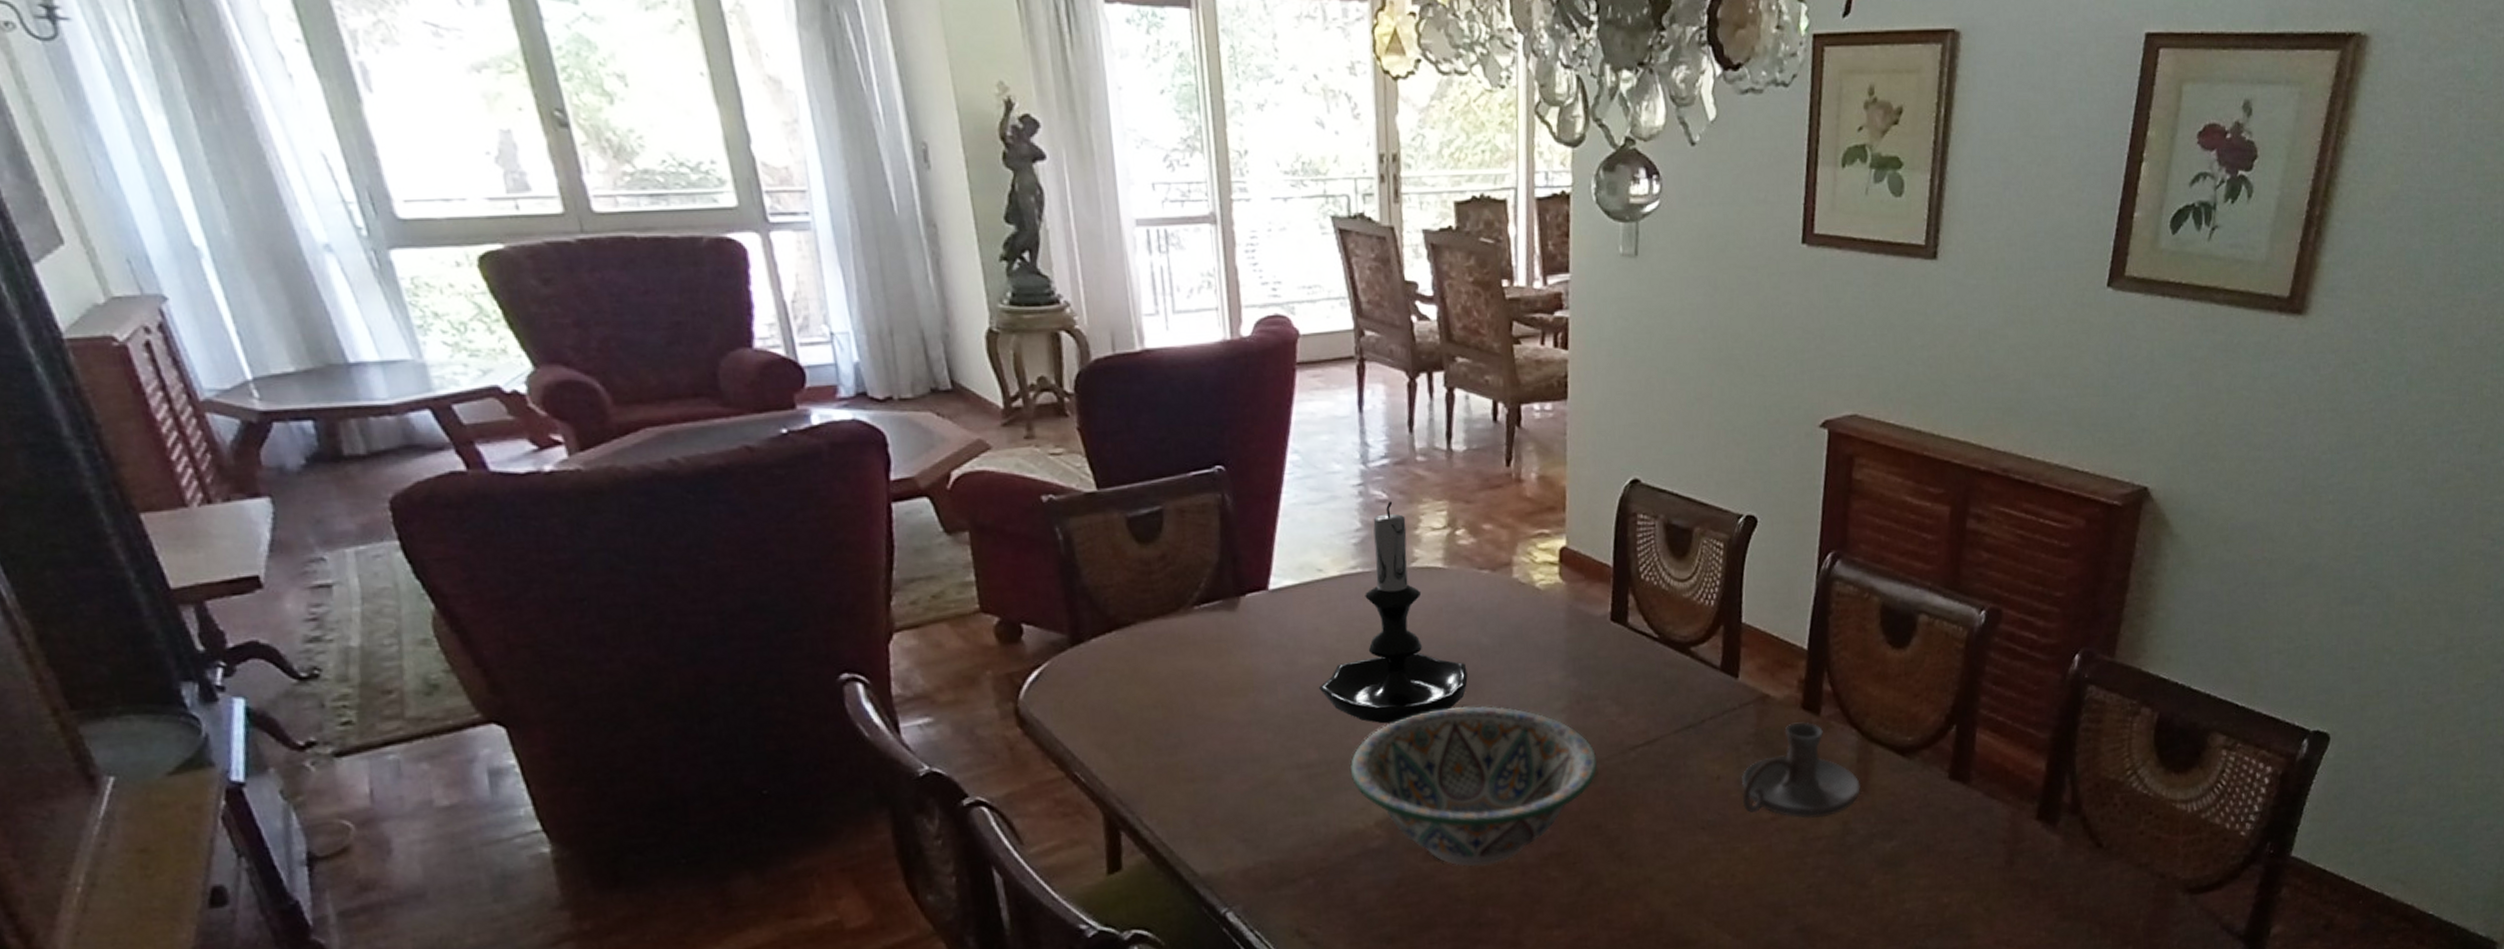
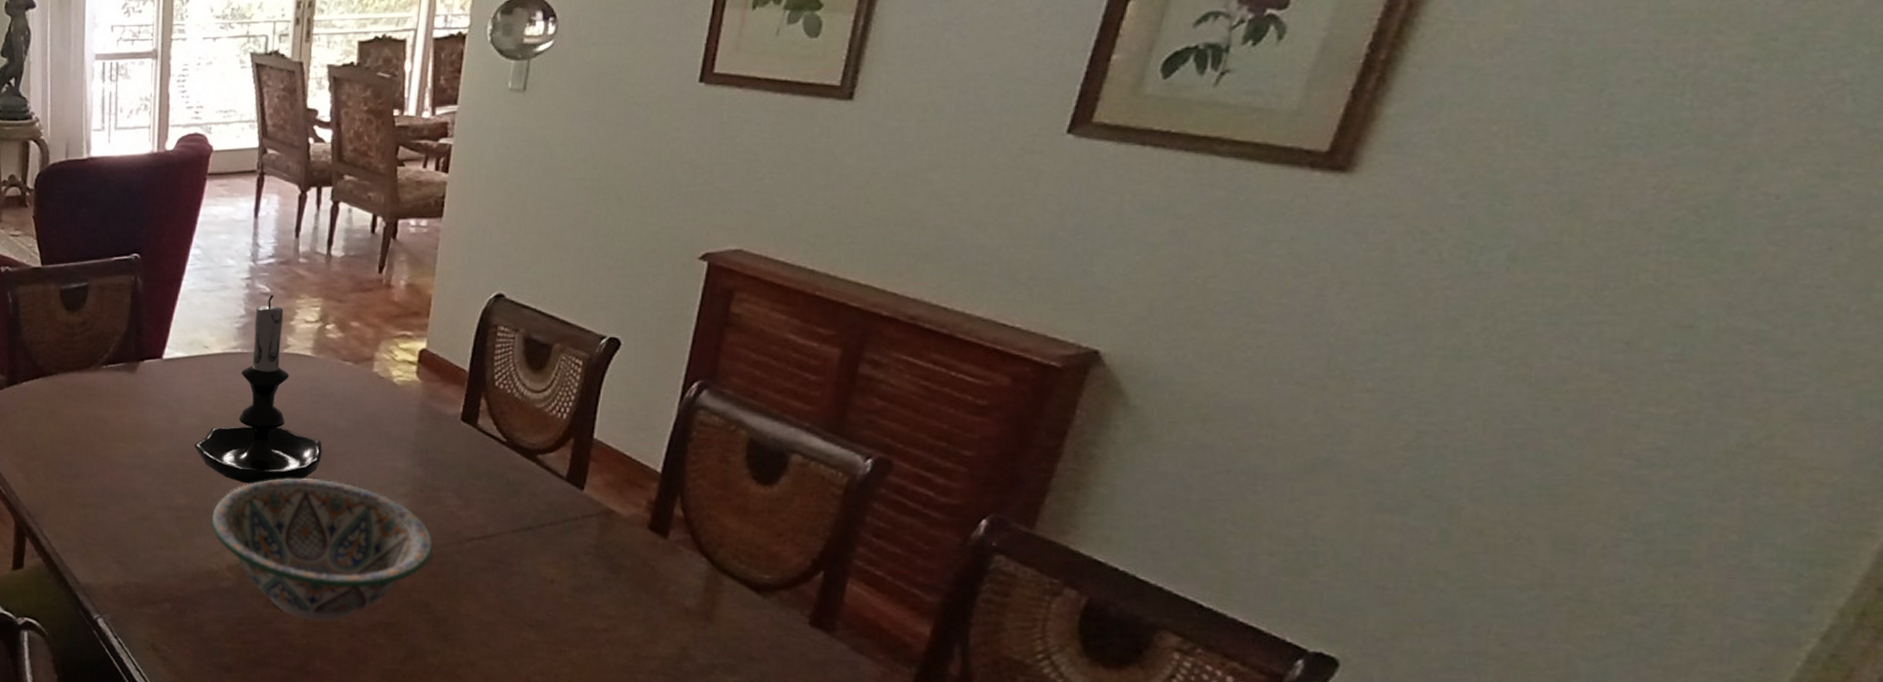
candle holder: present [1742,722,1861,818] -> none [575,541,705,639]

